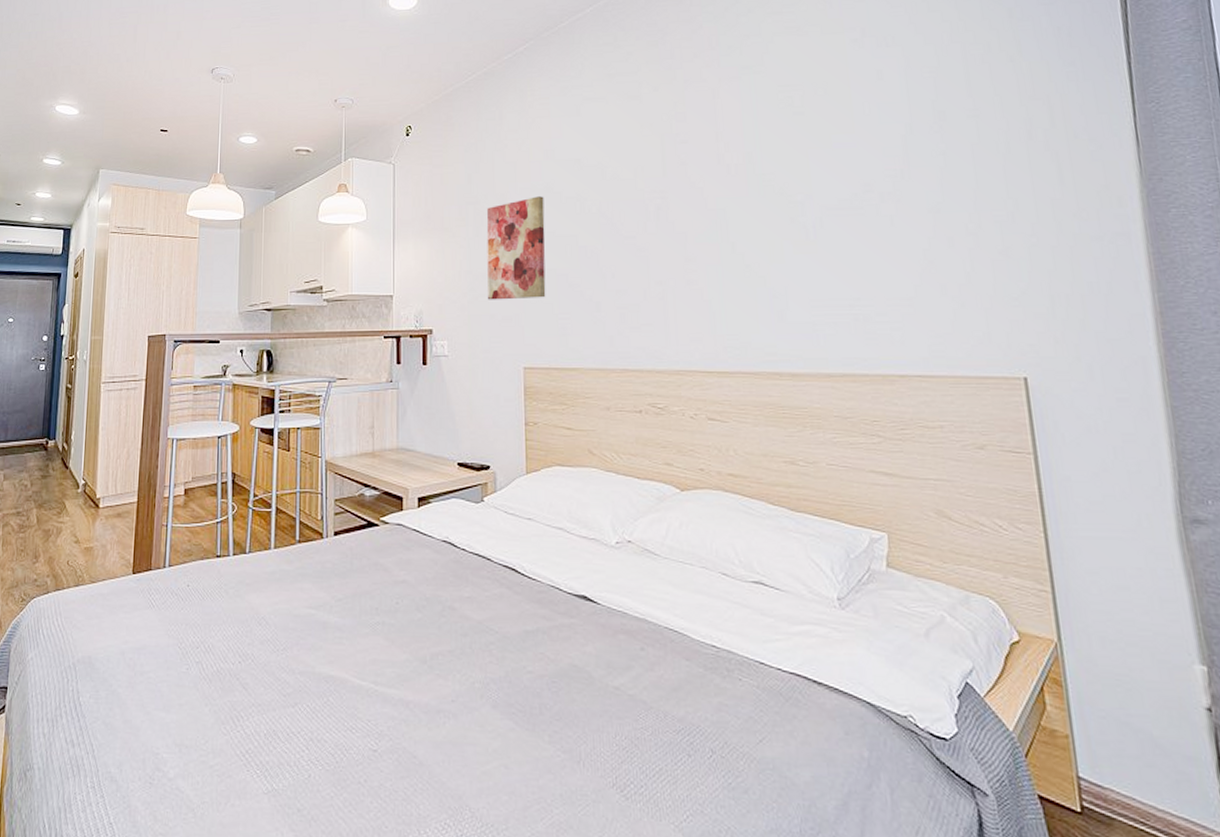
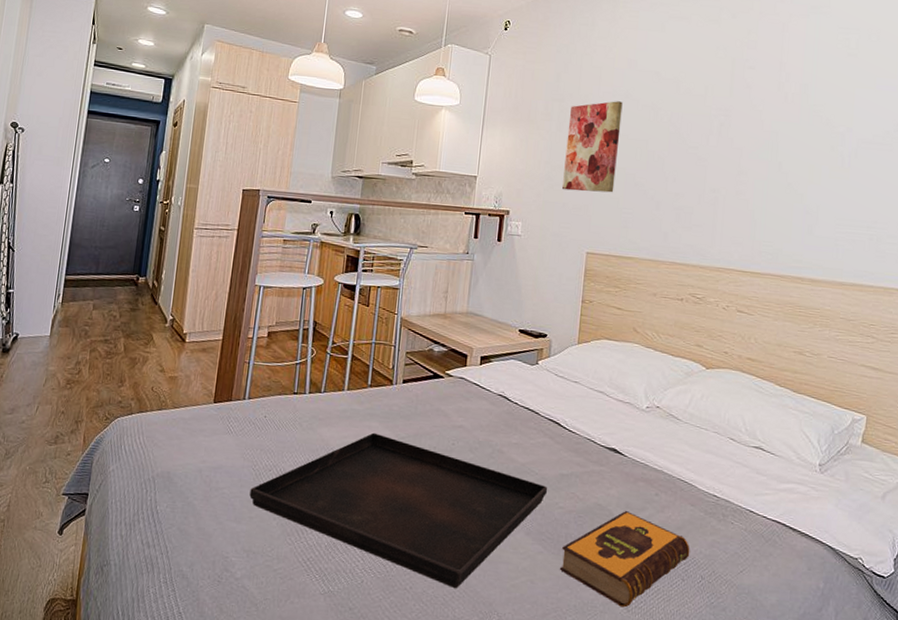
serving tray: none [177,596,512,780] -> present [249,432,548,589]
hardback book: none [537,670,693,795] -> present [559,510,690,608]

